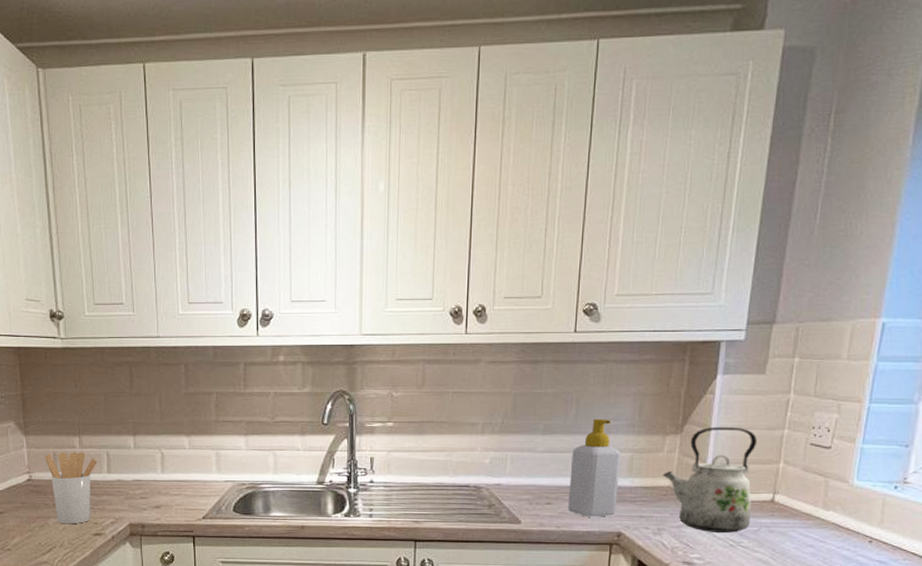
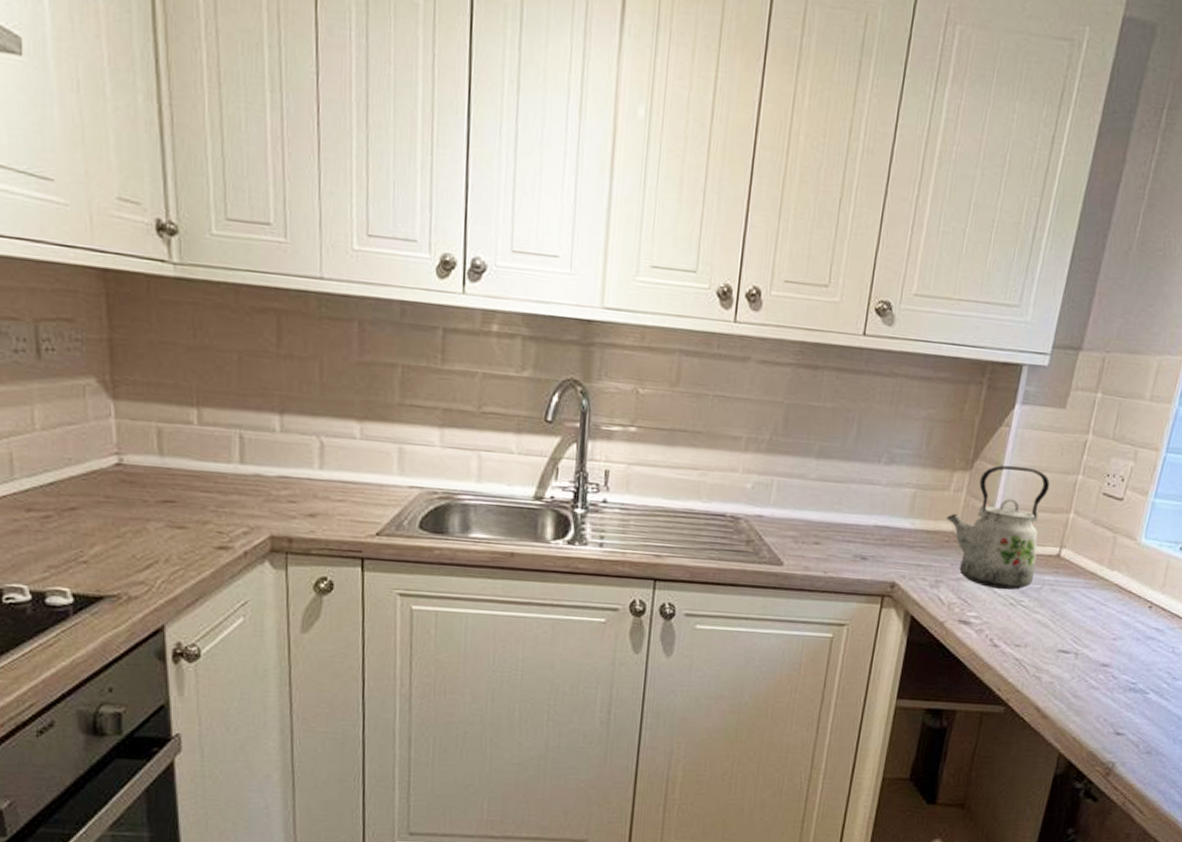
utensil holder: present [46,451,97,524] -> none [145,428,225,532]
soap bottle: present [567,418,621,517] -> none [837,444,903,563]

